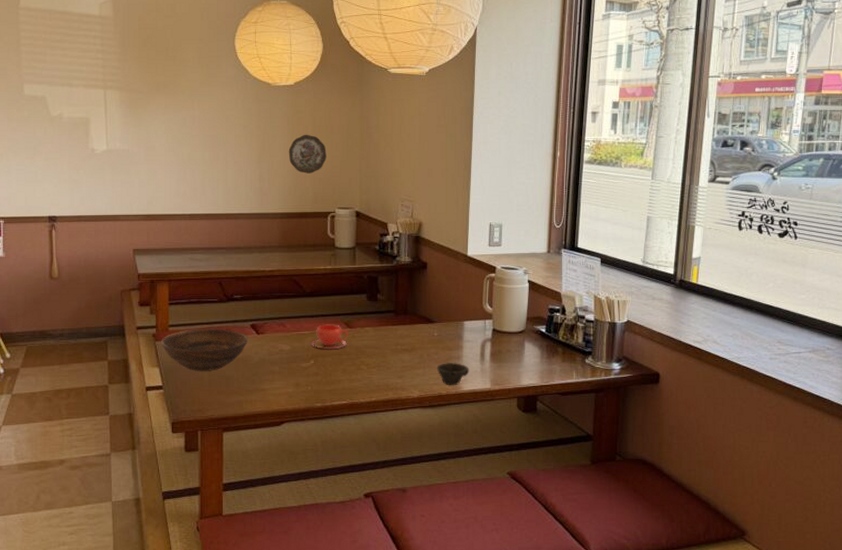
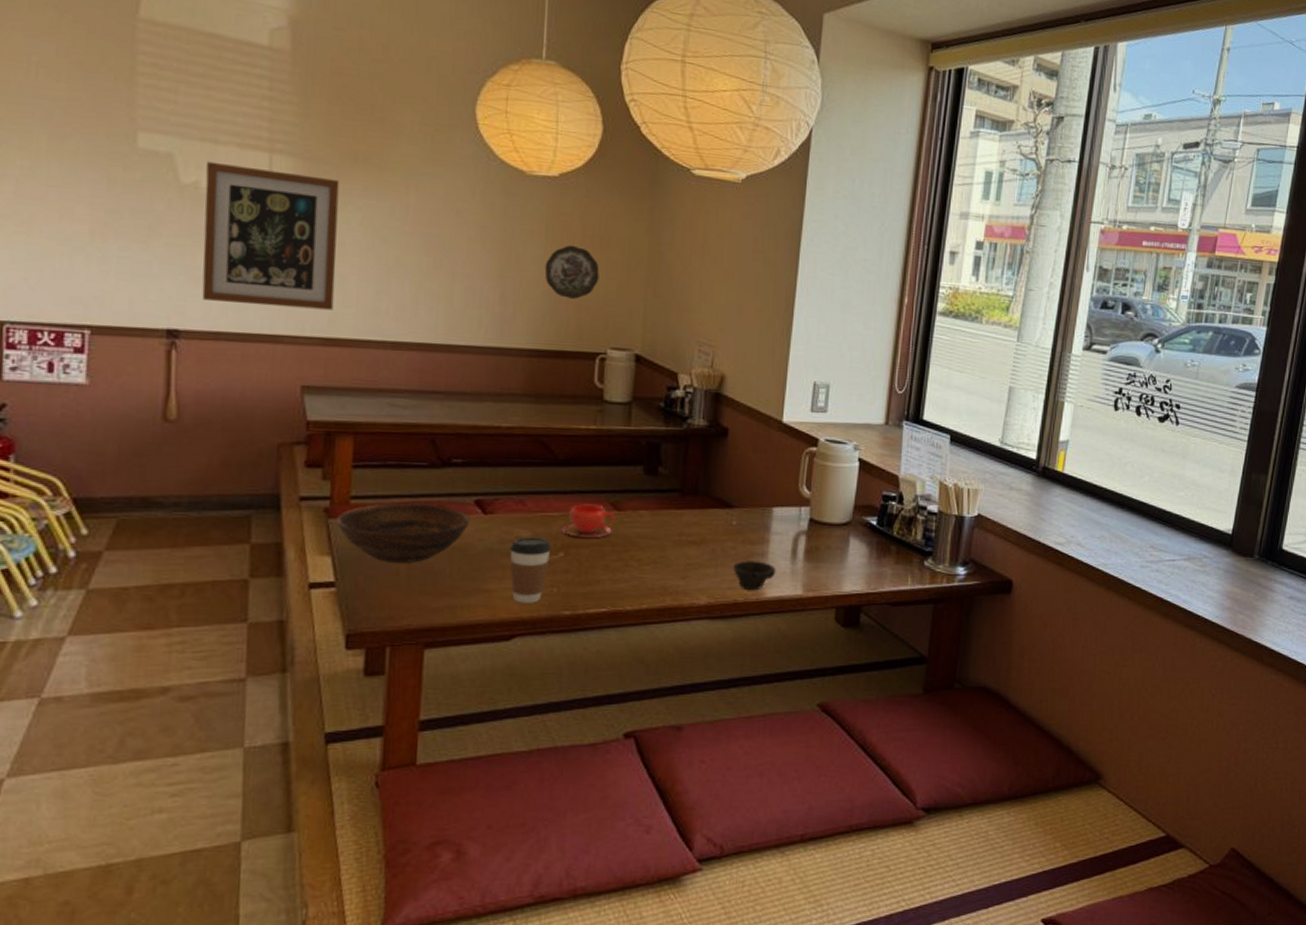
wall art: none [66,99,150,195] -> present [202,161,340,310]
coffee cup: none [276,350,305,398] -> present [510,537,552,604]

